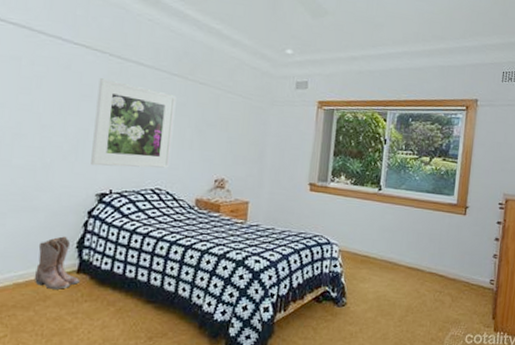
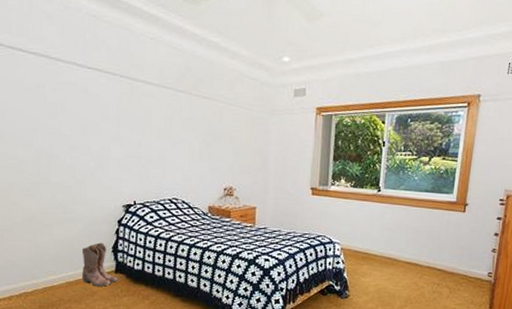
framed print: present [91,78,177,168] -> none [113,99,183,181]

